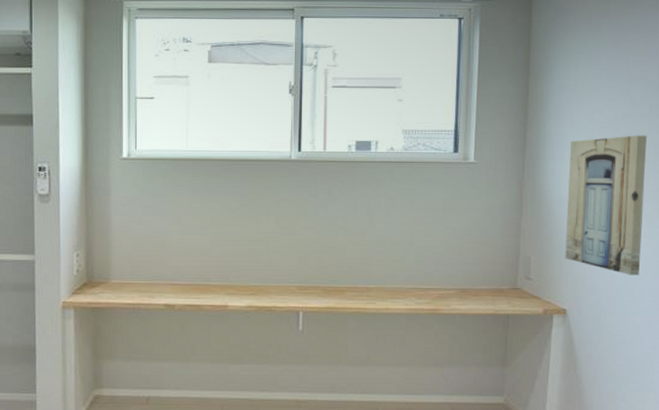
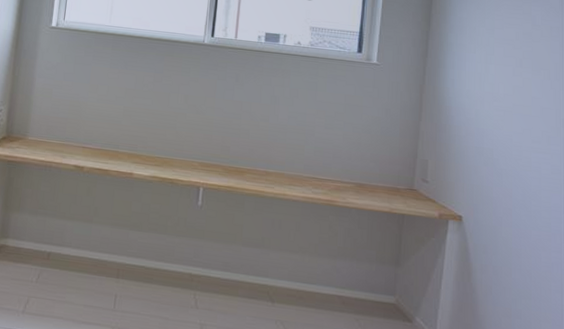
wall art: present [565,135,648,275] -> none [462,53,548,191]

